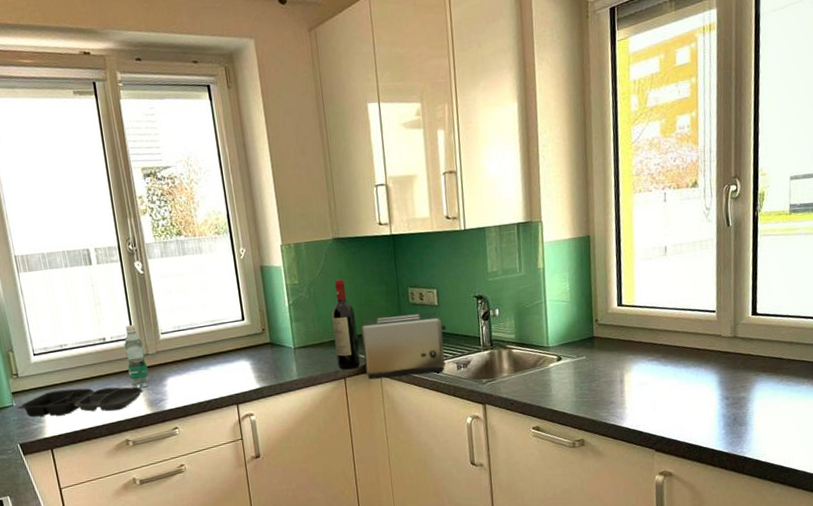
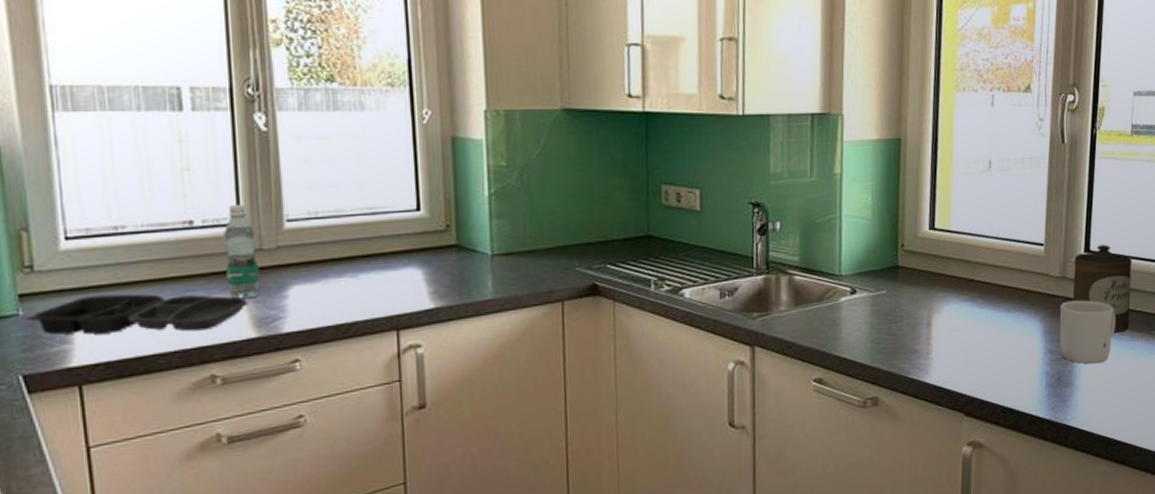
wine bottle: present [331,279,361,370] -> none [550,164,587,290]
toaster: present [361,311,447,380] -> none [591,219,710,306]
mug: none [732,354,784,407] -> present [1059,300,1116,364]
canister: none [743,307,796,380] -> present [1072,245,1132,333]

